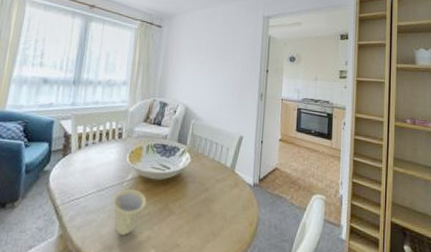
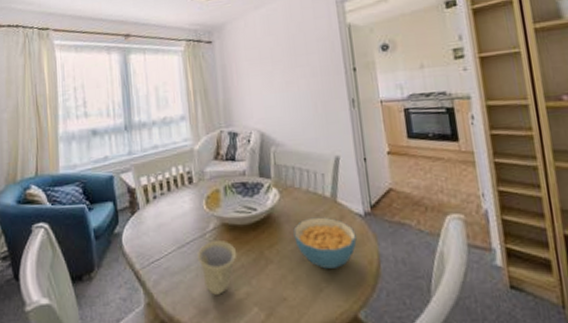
cereal bowl: none [195,181,244,225] -> present [293,217,357,269]

